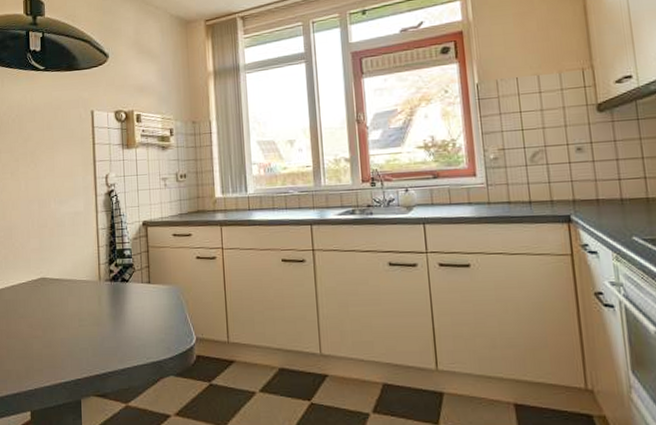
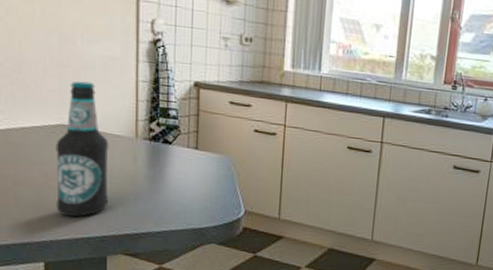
bottle: none [37,237,80,364] -> present [56,81,109,217]

